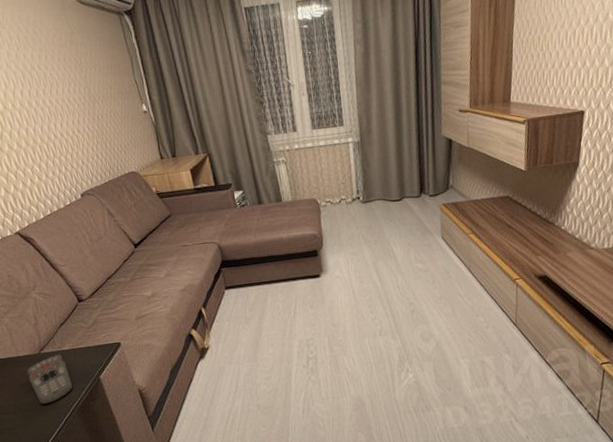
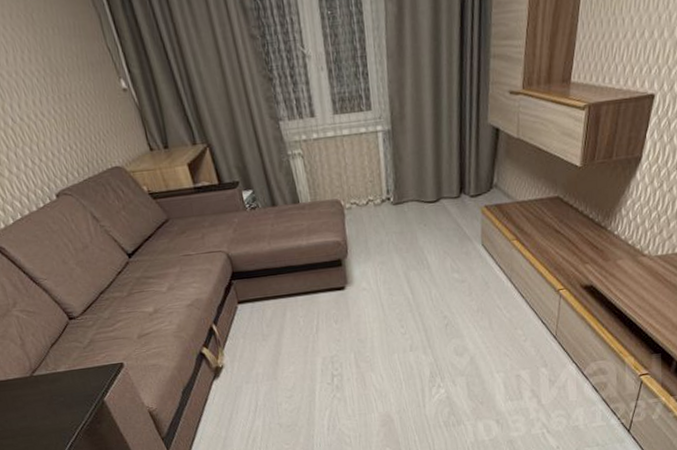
remote control: present [27,354,73,405] -> none [20,377,75,429]

